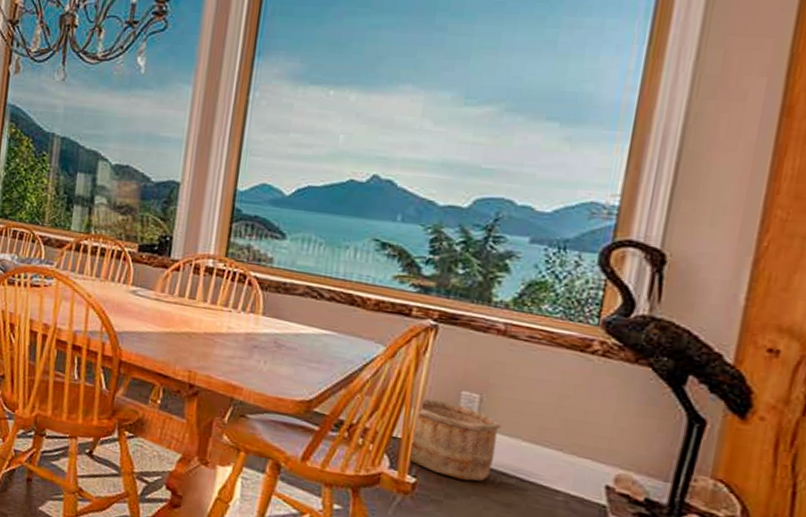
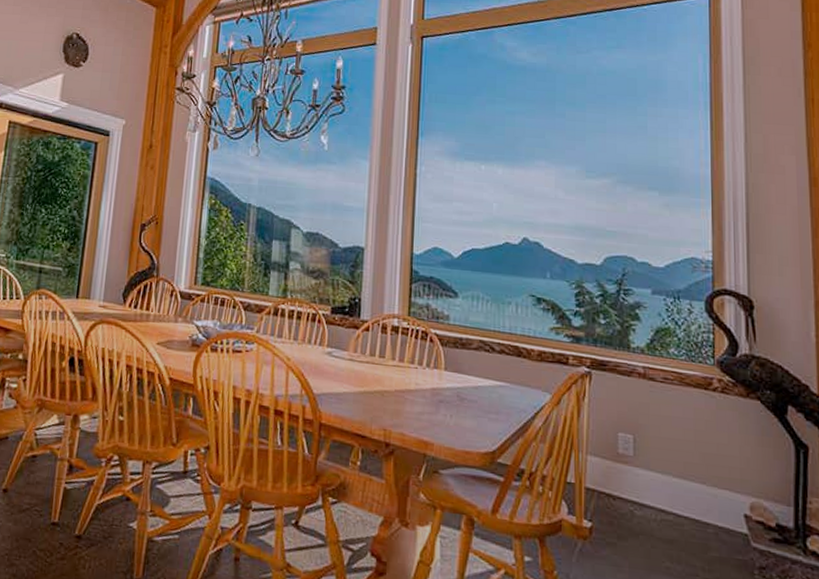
wooden bucket: present [409,399,502,482] -> none [584,442,654,521]

